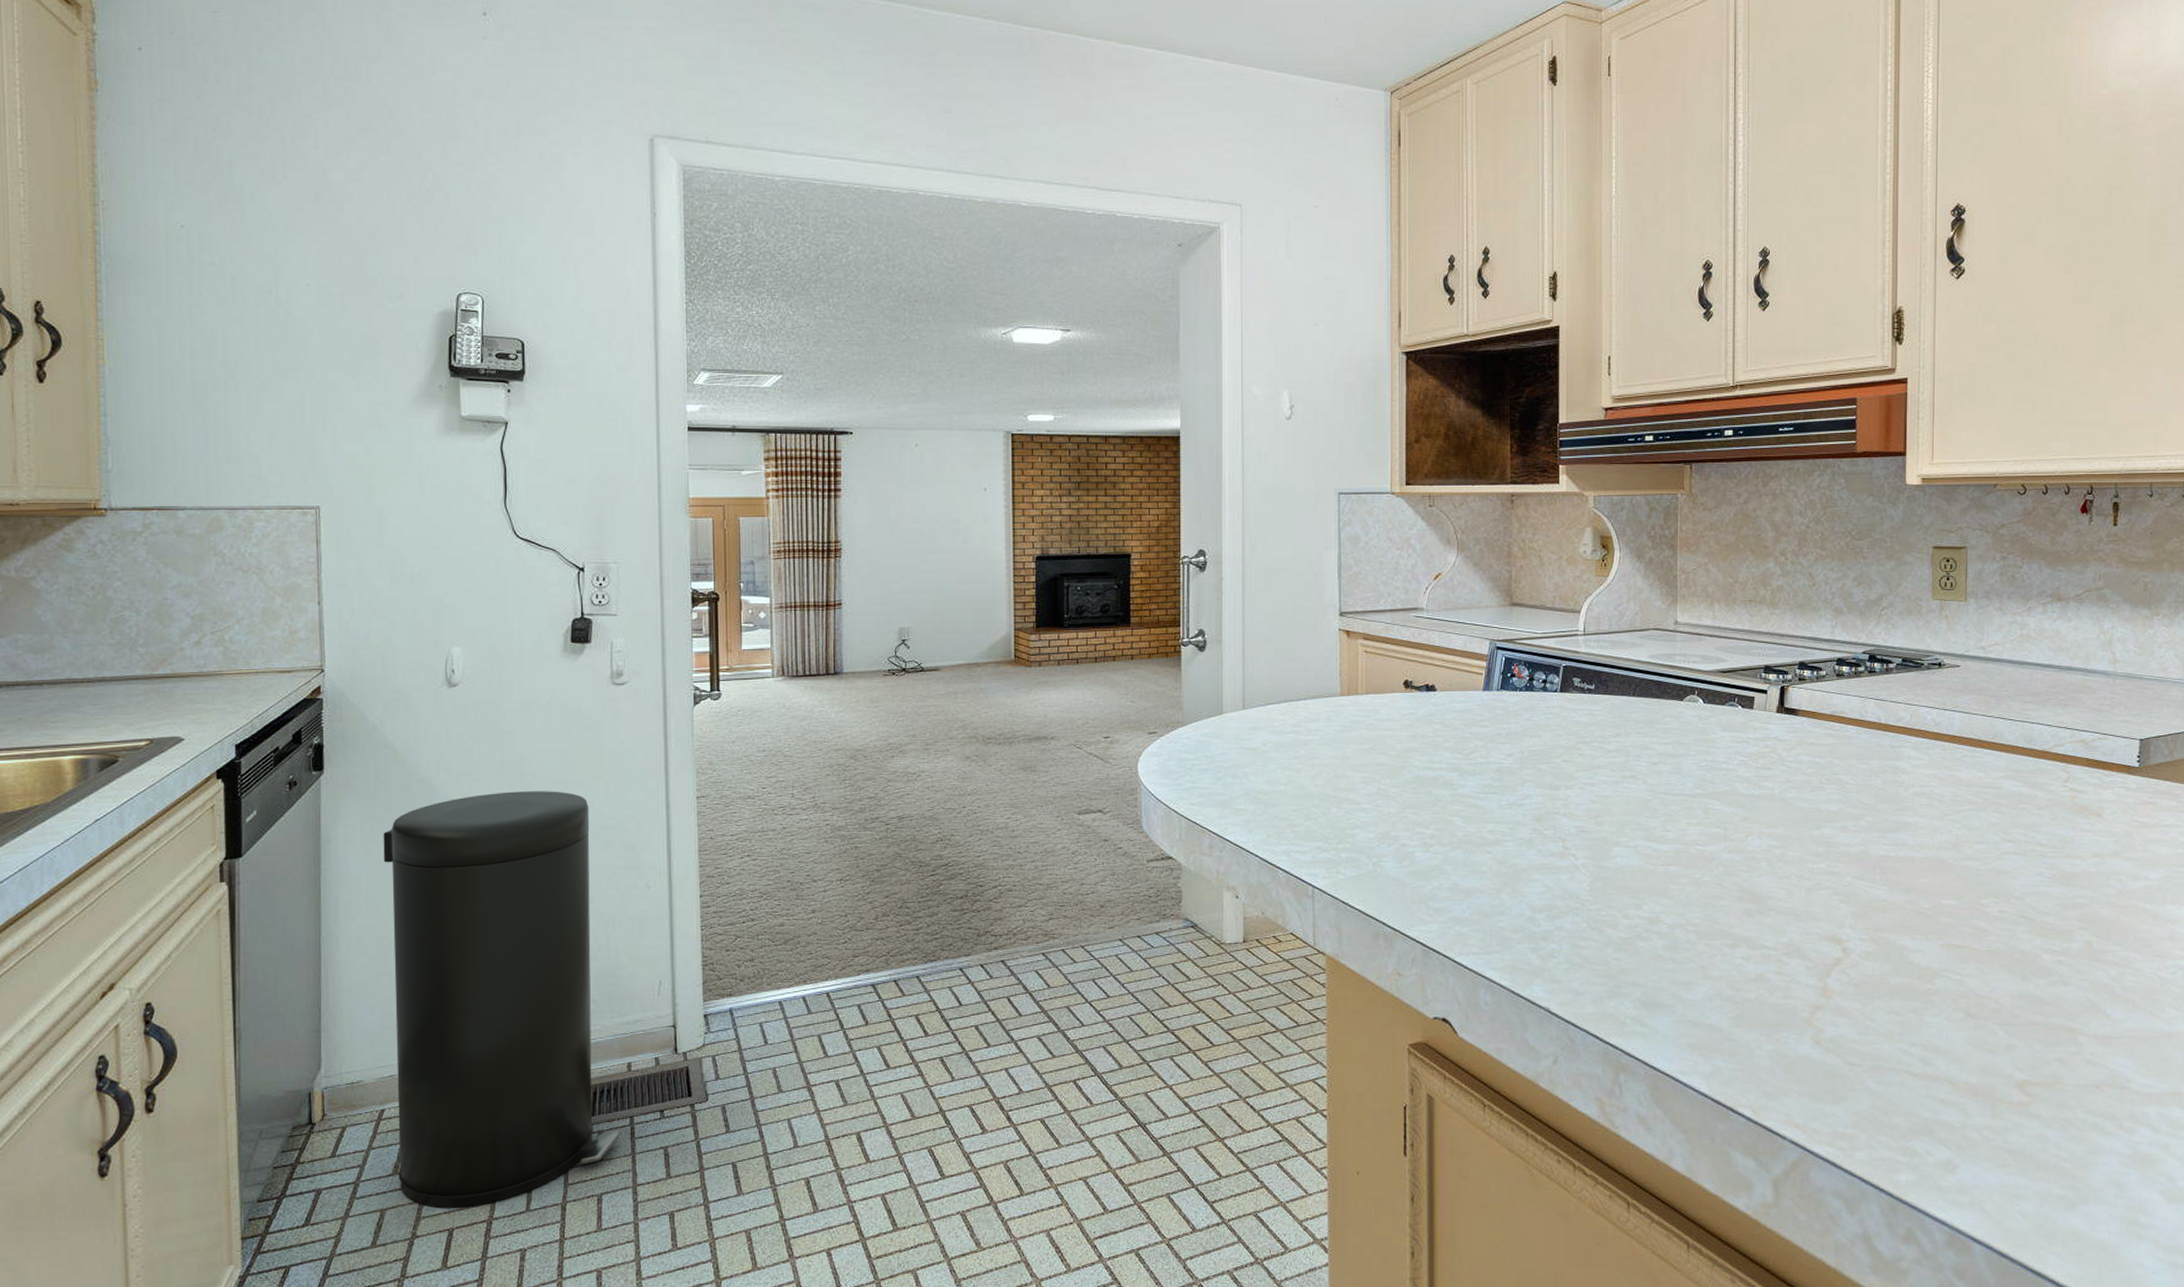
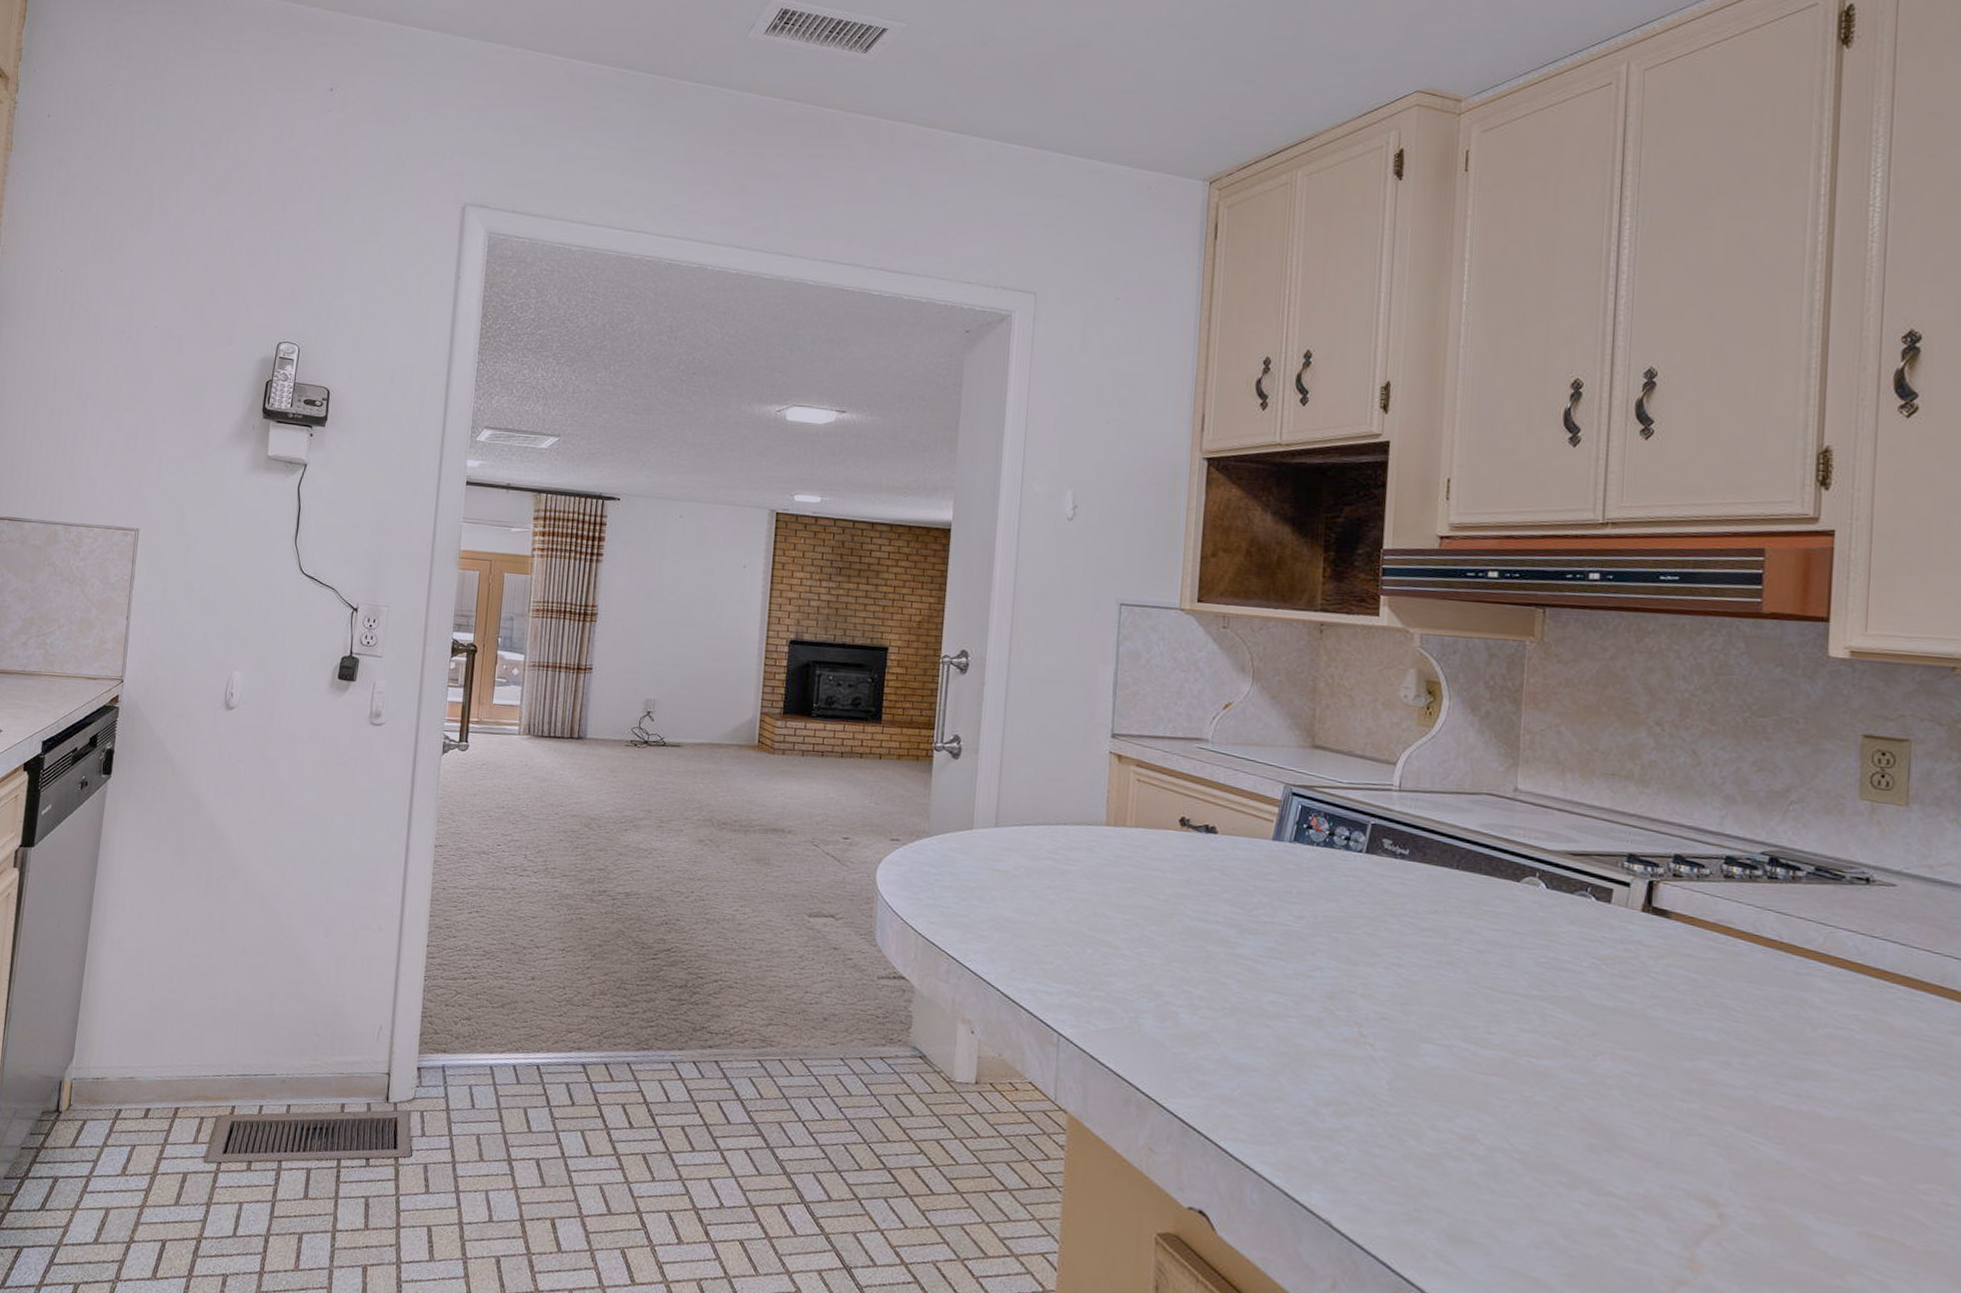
pedal bin: present [383,791,620,1208] -> none [125,816,336,1222]

